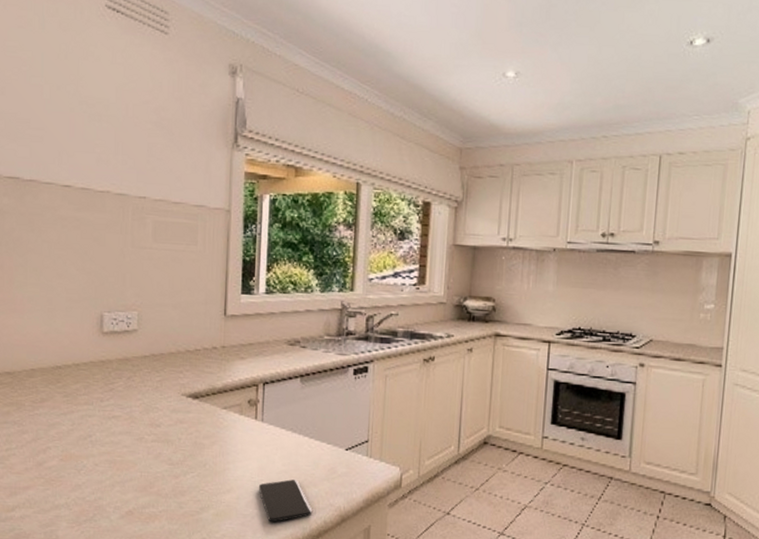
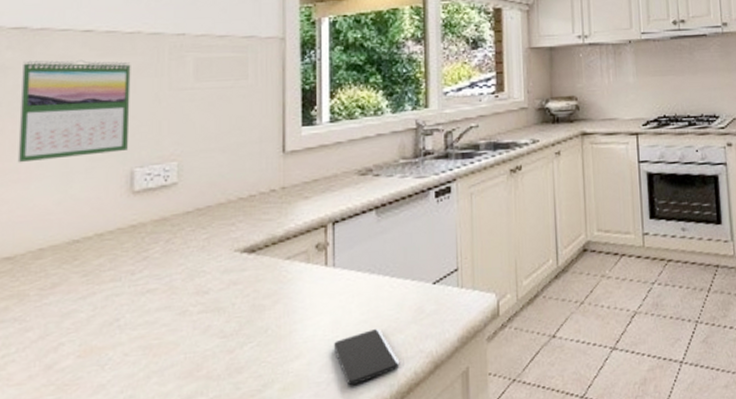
calendar: none [14,207,101,297] -> present [17,59,131,163]

